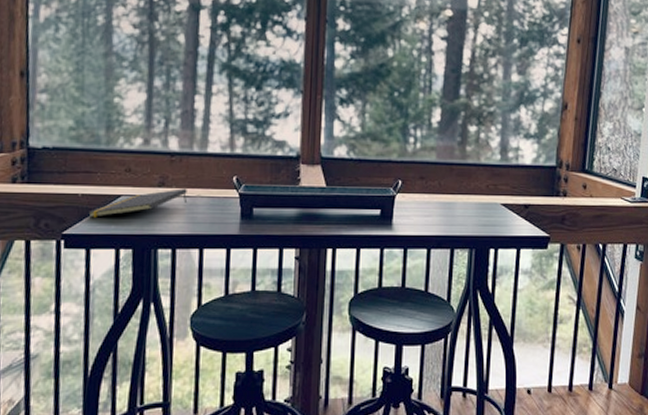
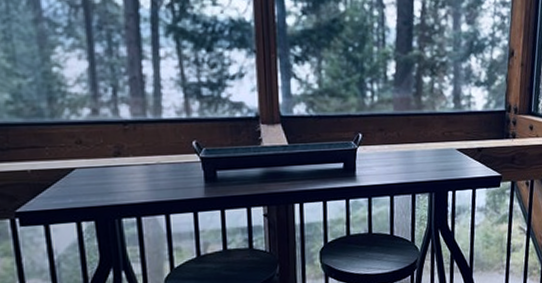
notepad: present [88,188,187,218] -> none [41,157,146,193]

